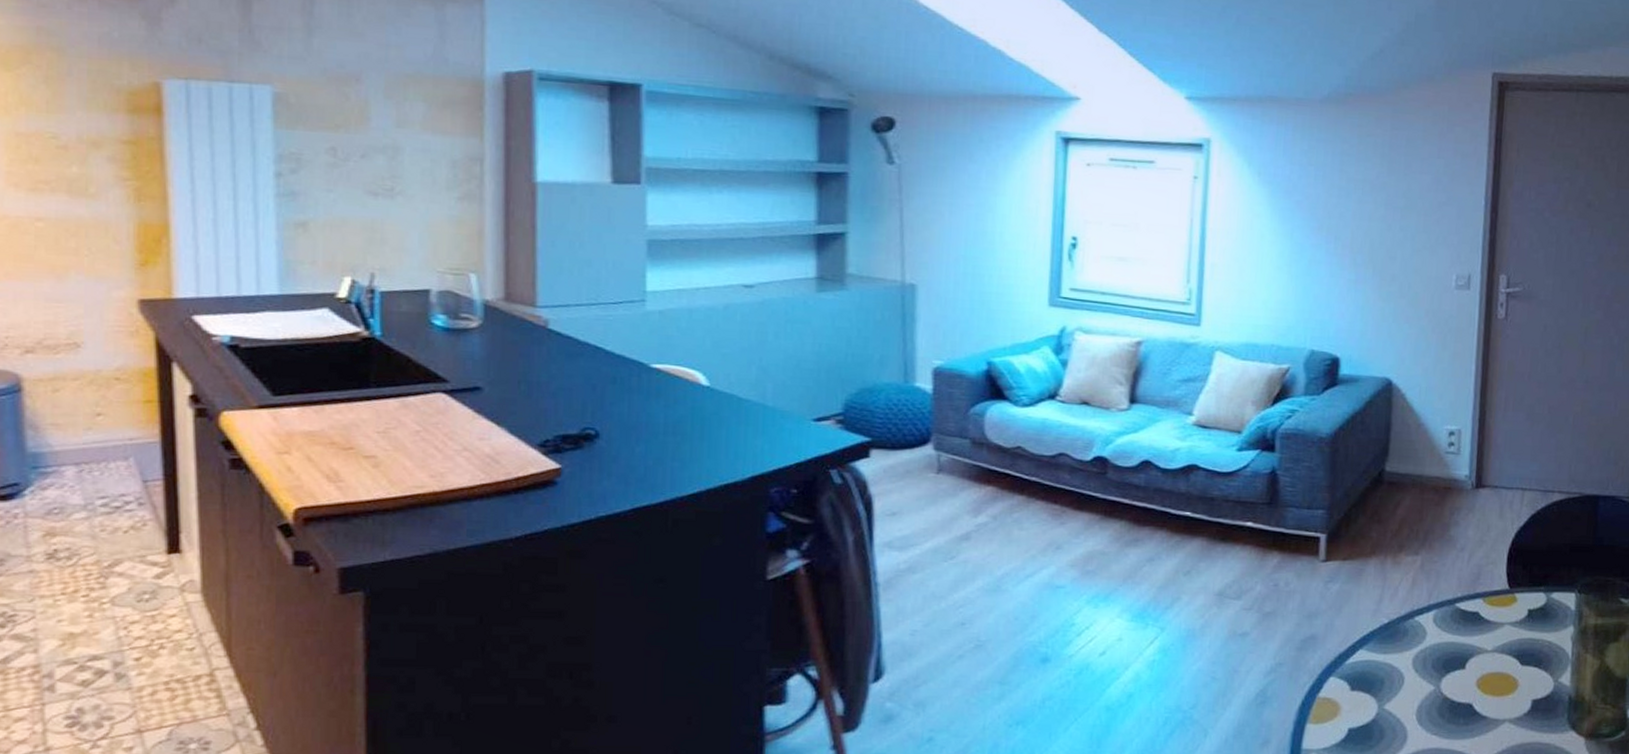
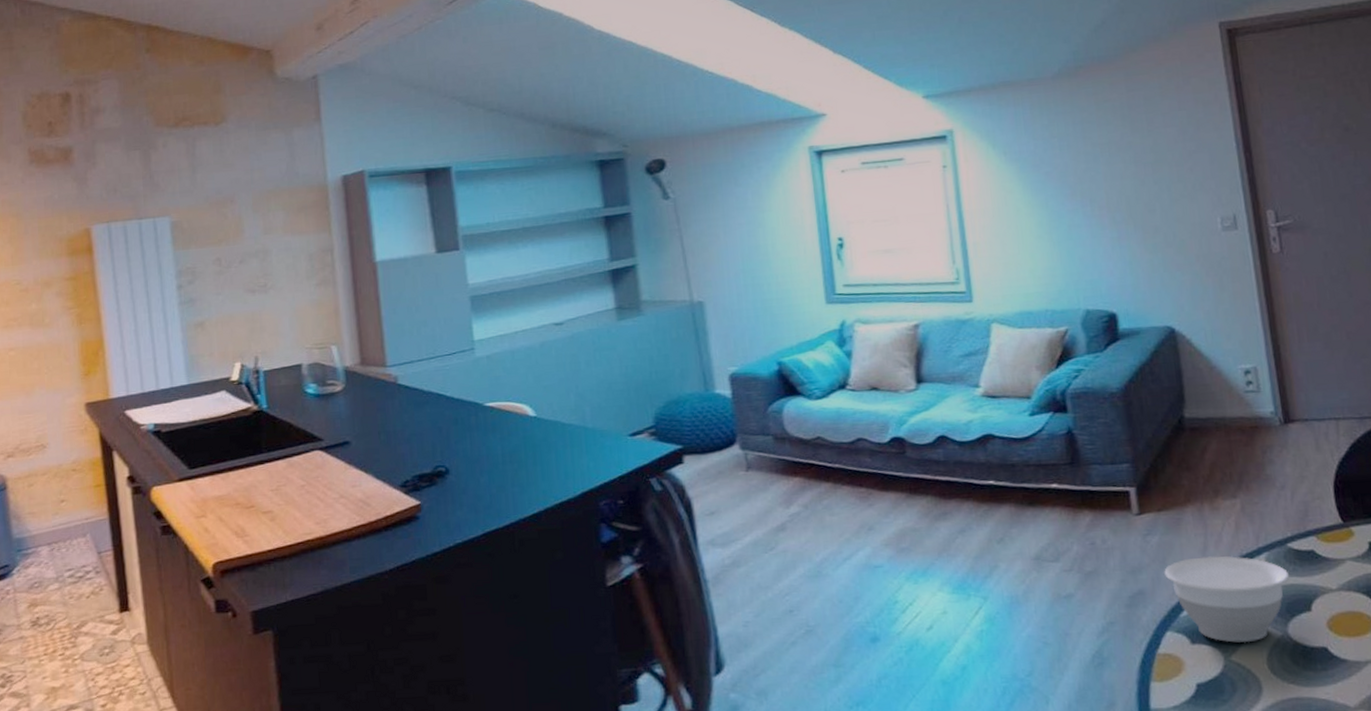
bowl: none [1338,608,1452,694] -> present [1164,556,1290,643]

